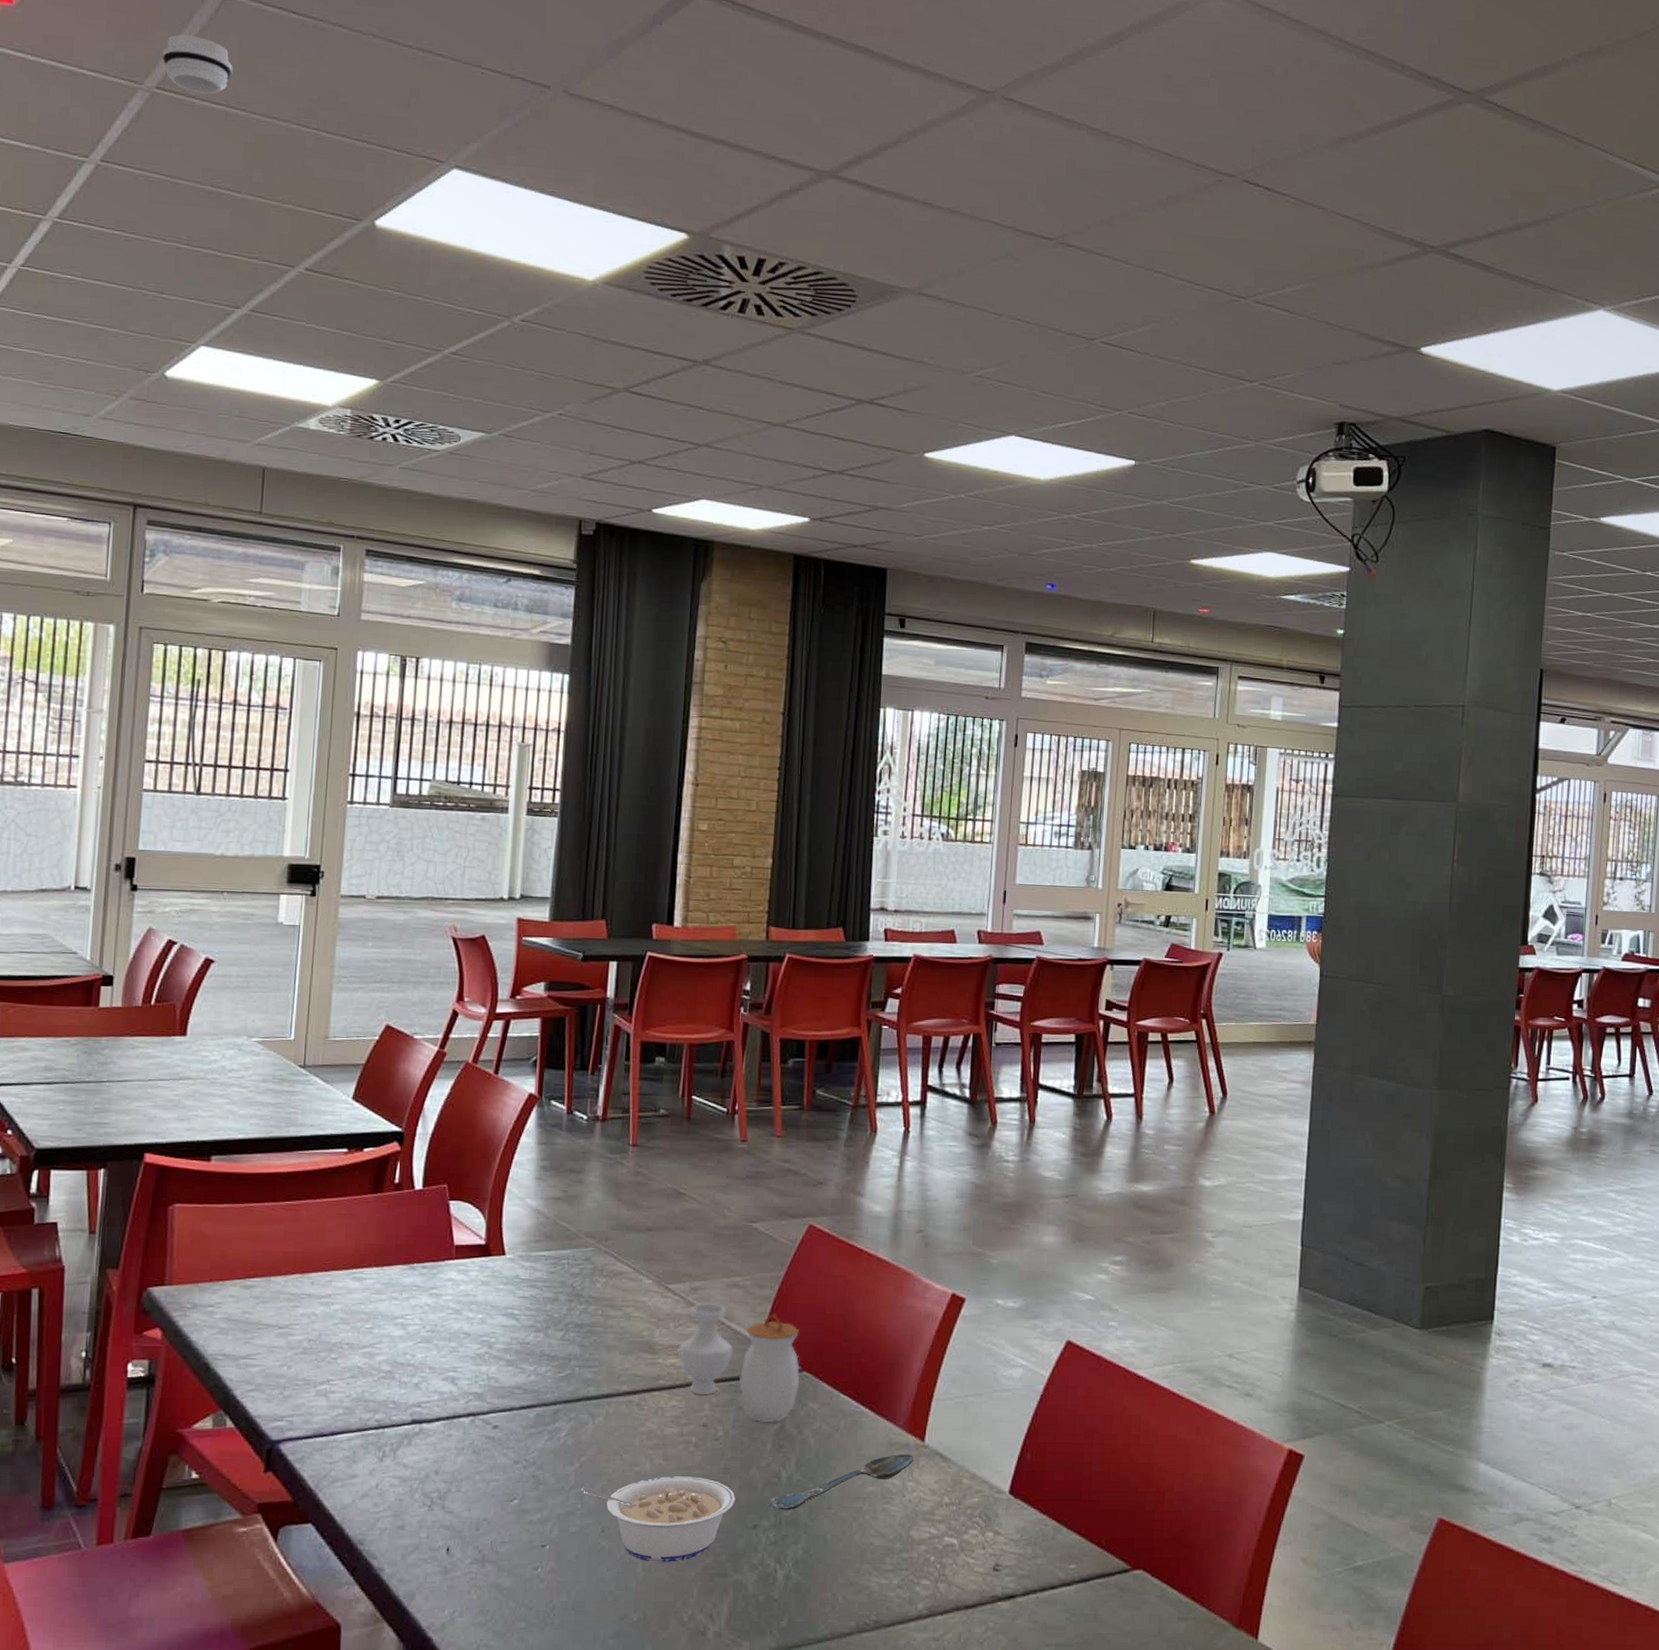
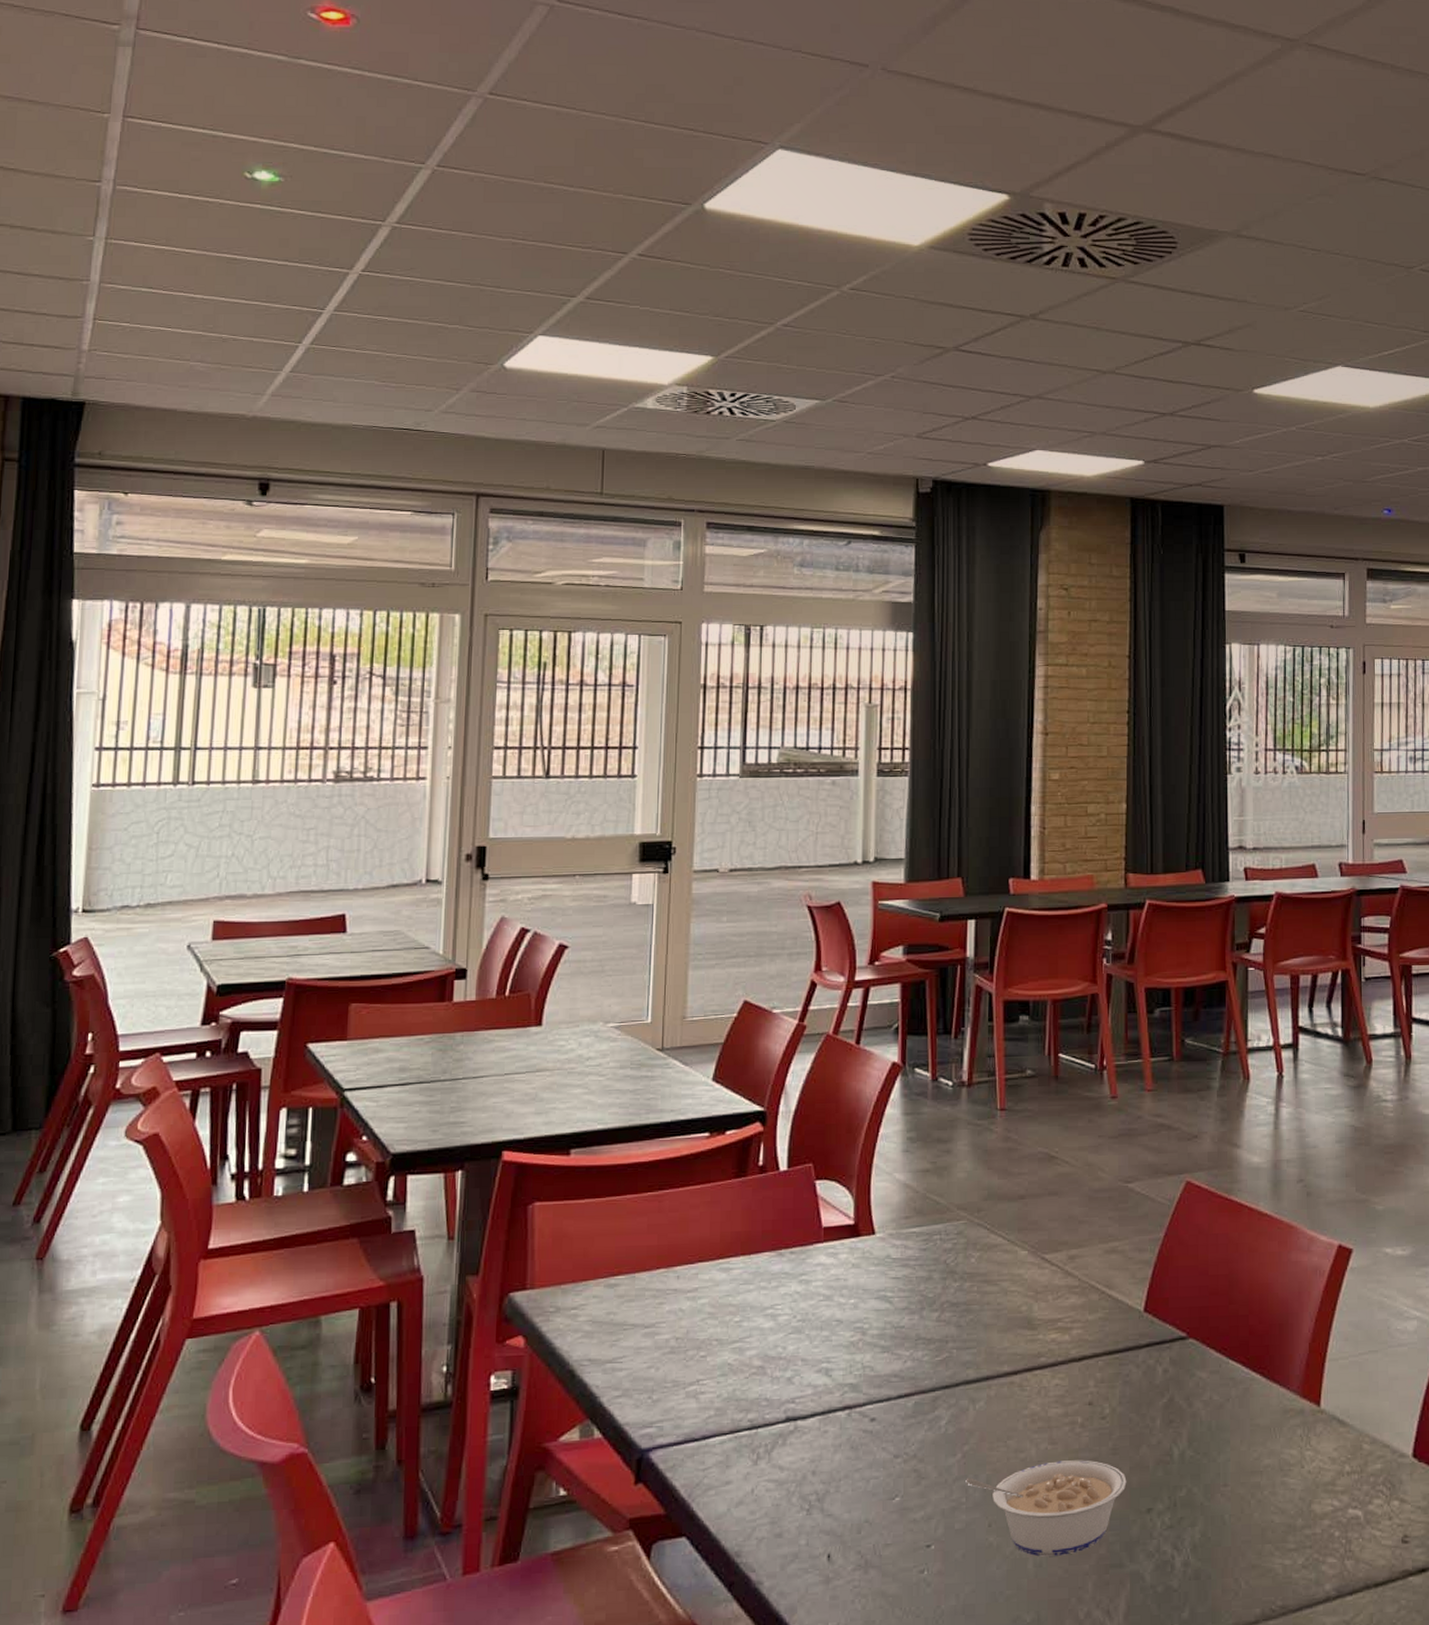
smoke detector: present [161,34,233,95] -> none [493,41,562,96]
jar: present [678,1302,800,1422] -> none [1058,1271,1187,1396]
spoon: present [767,1454,914,1510] -> none [1160,1421,1310,1491]

